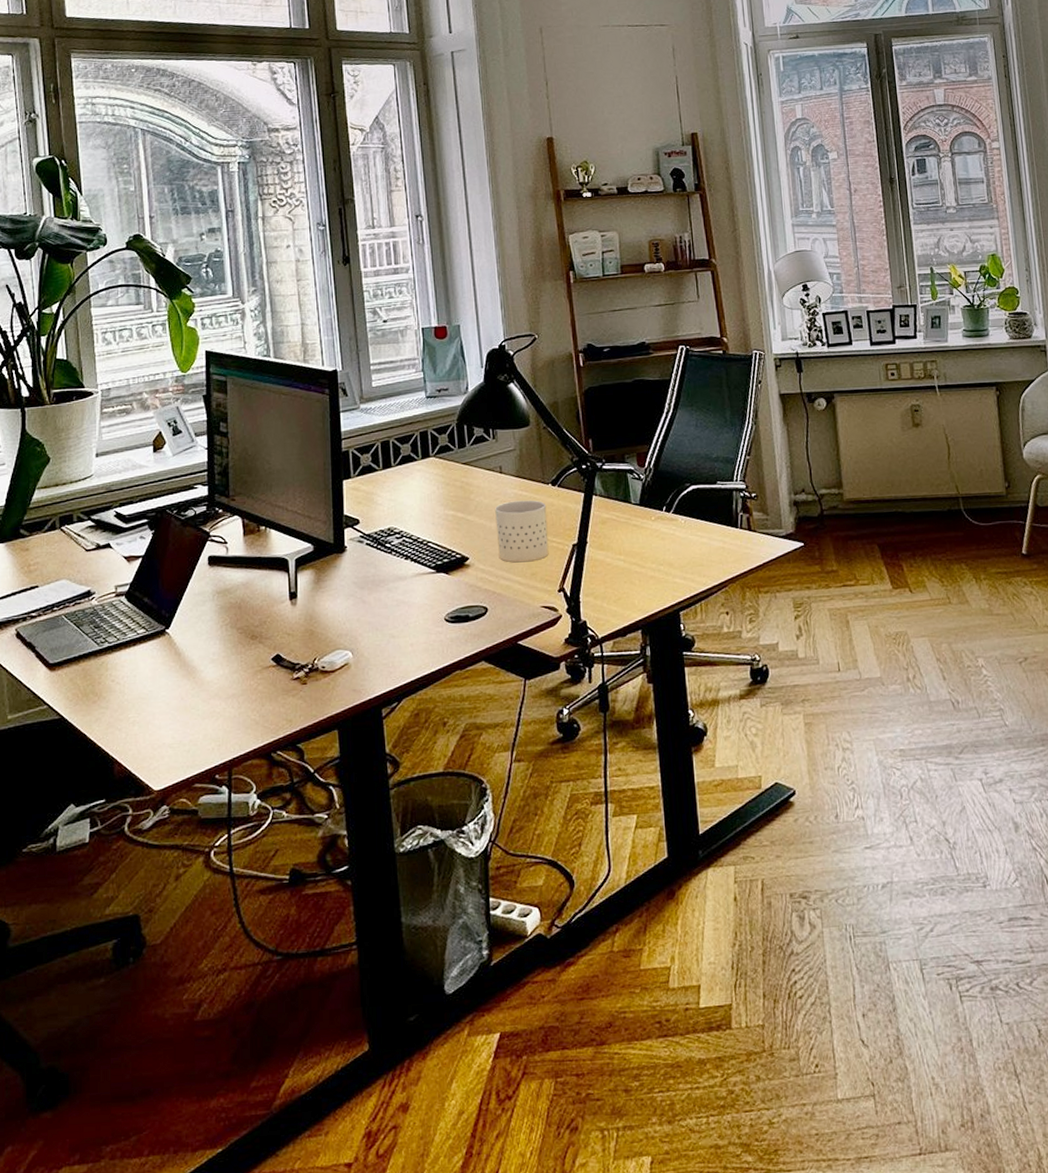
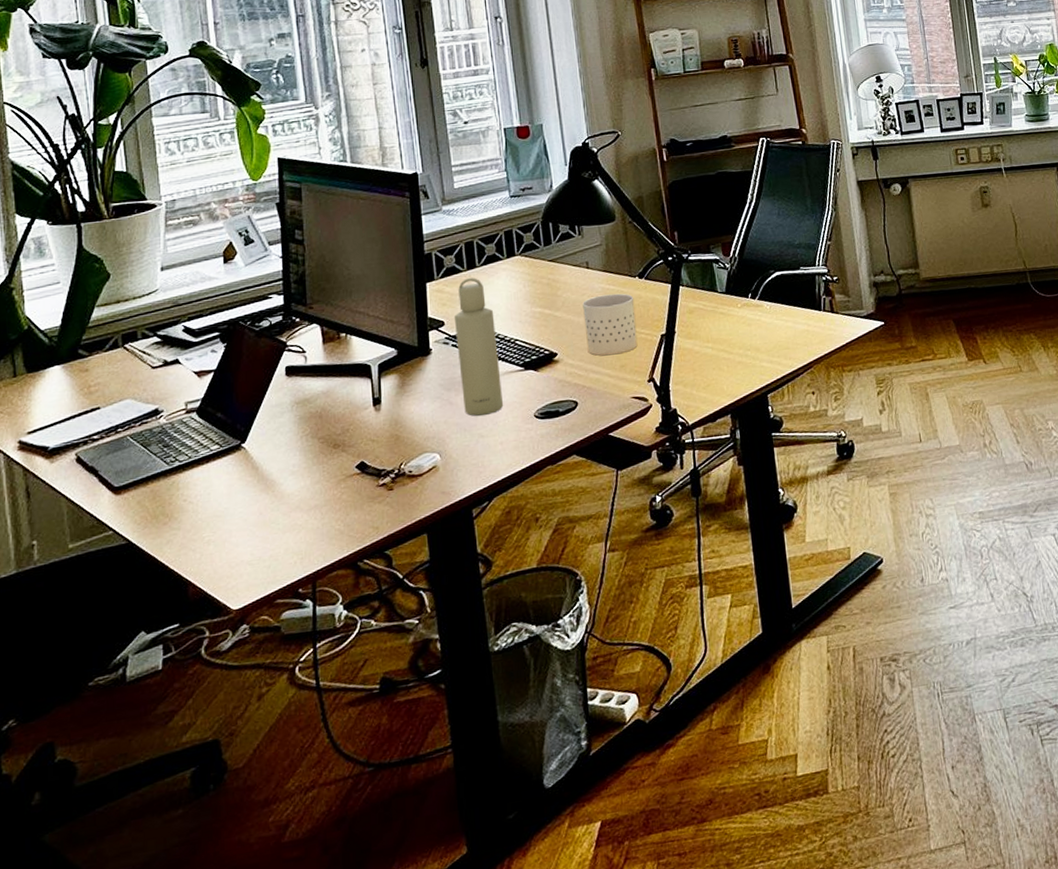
bottle: none [368,477,415,616] -> present [453,278,504,416]

